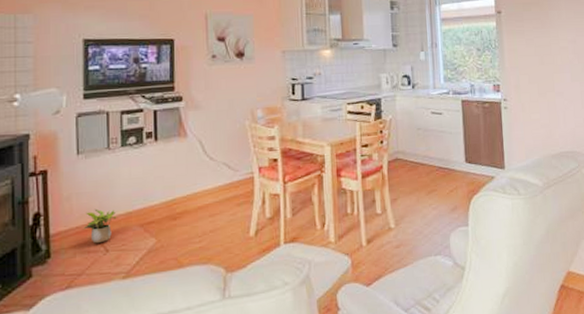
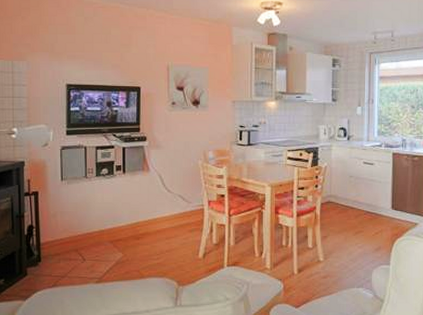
potted plant: present [83,208,117,244] -> none [66,225,92,253]

